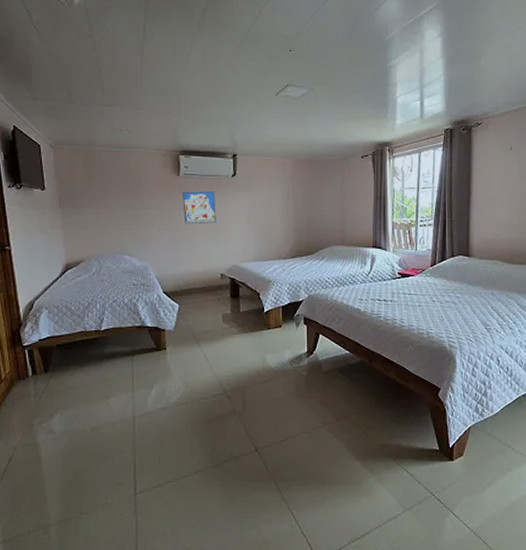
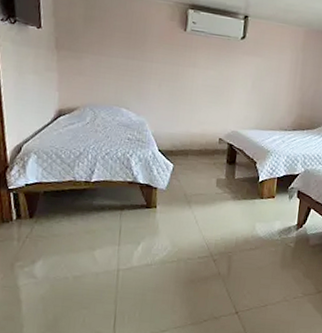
wall art: present [182,191,216,225] -> none [187,49,222,86]

